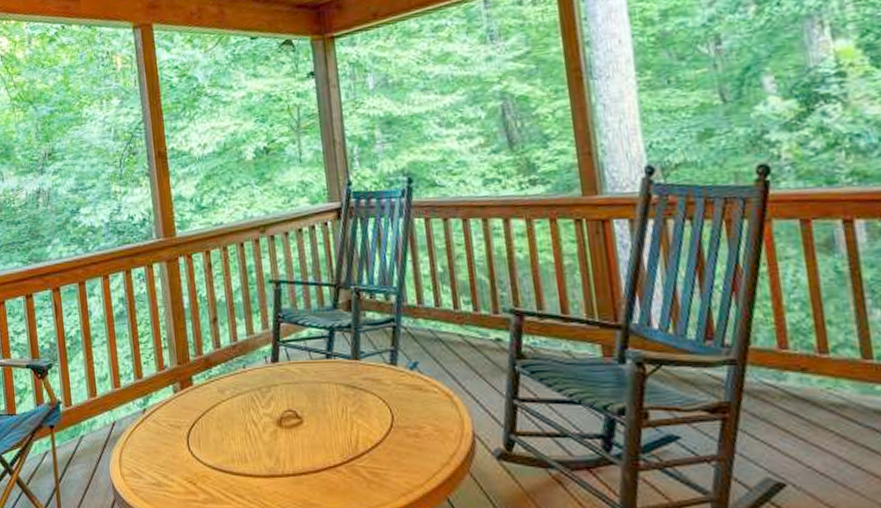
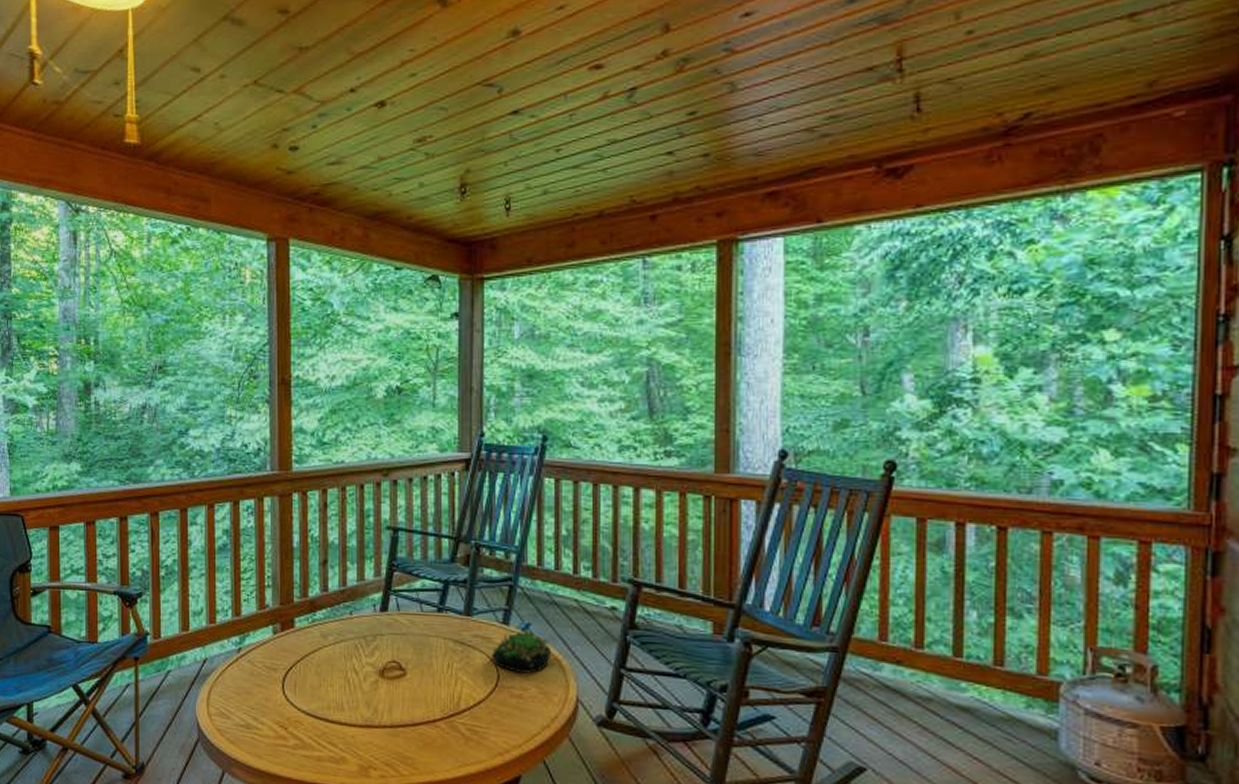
succulent plant: none [383,368,443,413] -> present [492,629,552,675]

